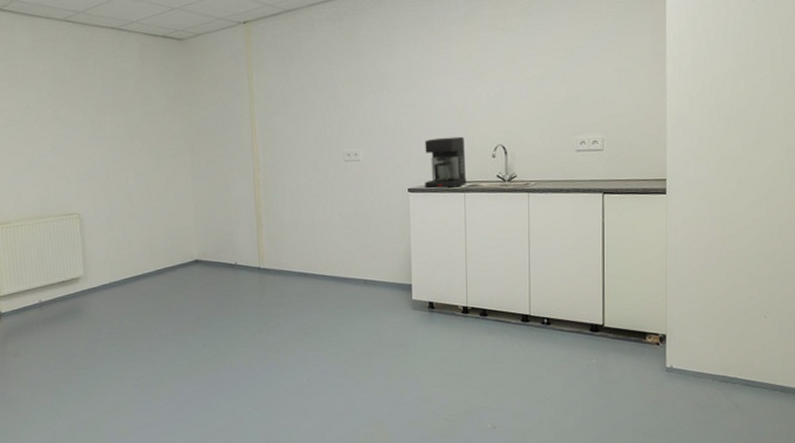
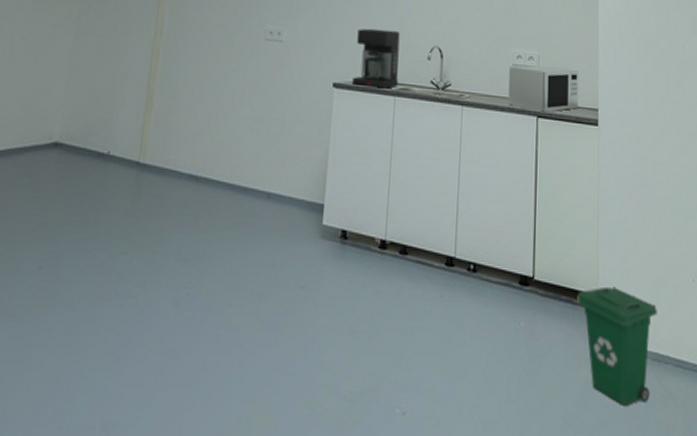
microwave: none [573,146,646,188] -> present [508,65,579,112]
recycling bin: none [646,327,726,416] -> present [577,286,657,406]

